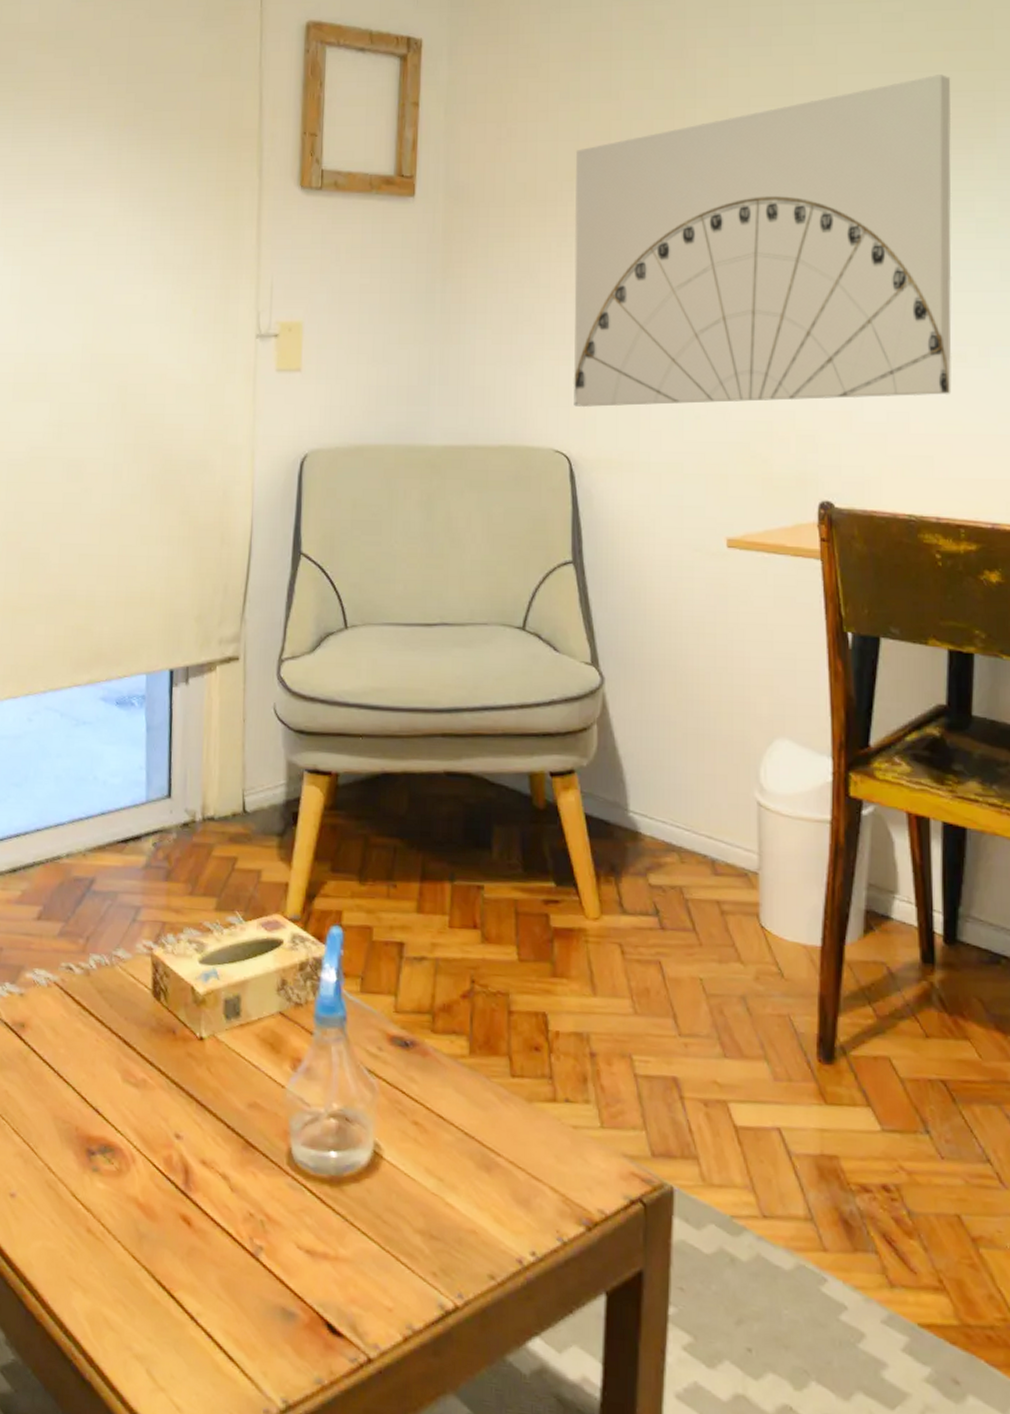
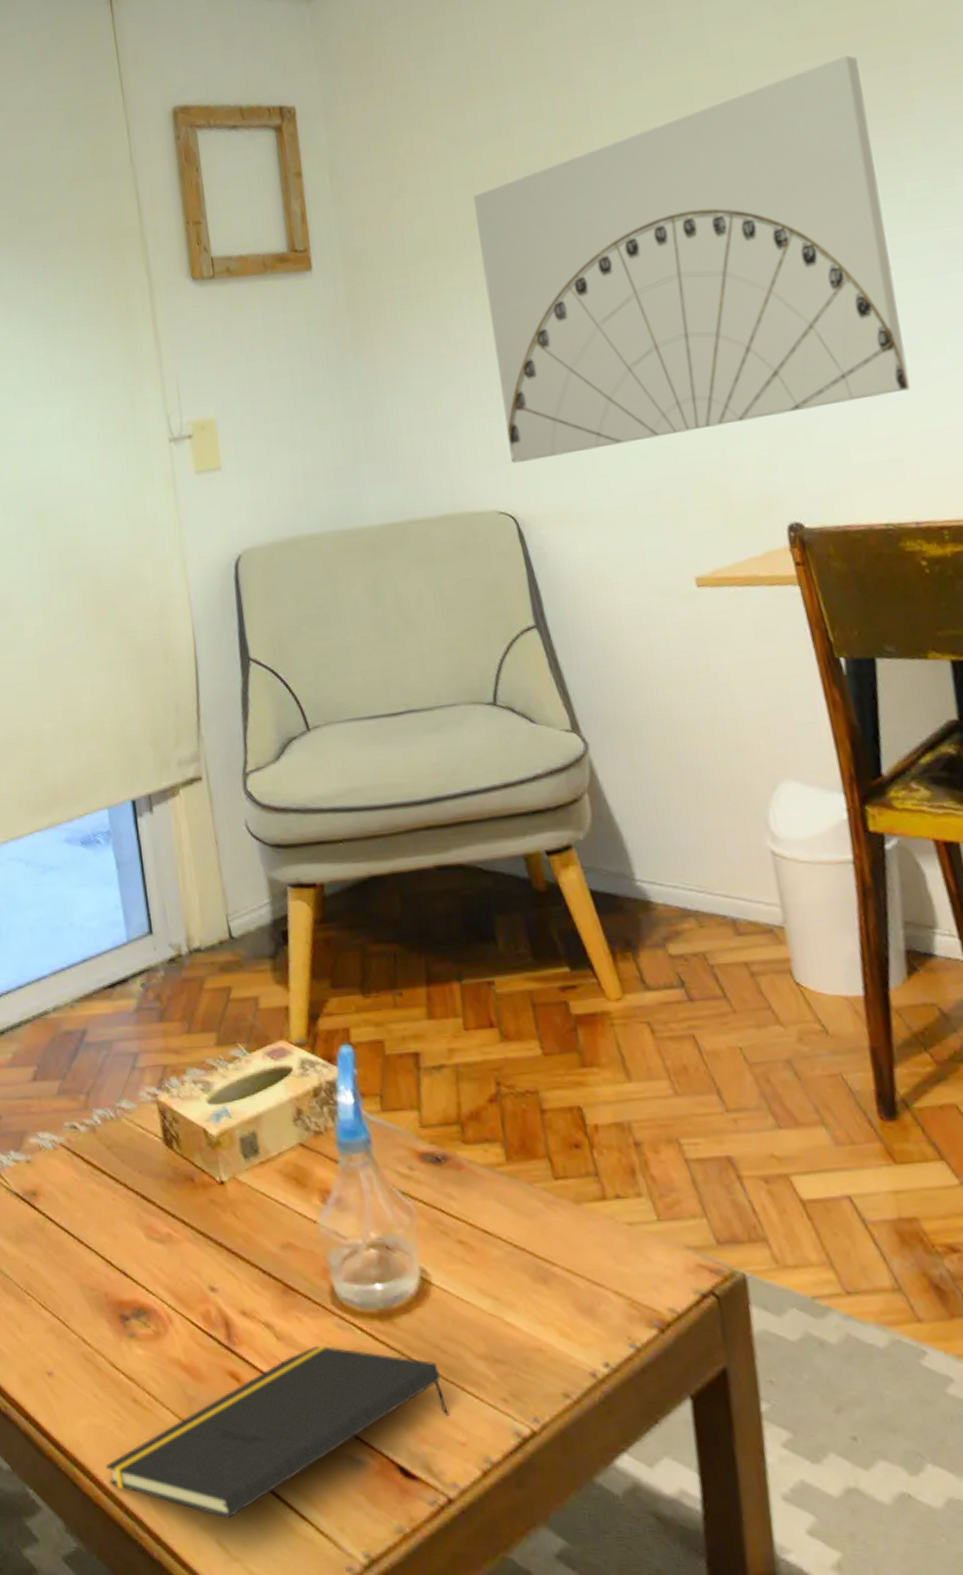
notepad: none [52,1201,382,1351] -> present [105,1345,450,1519]

